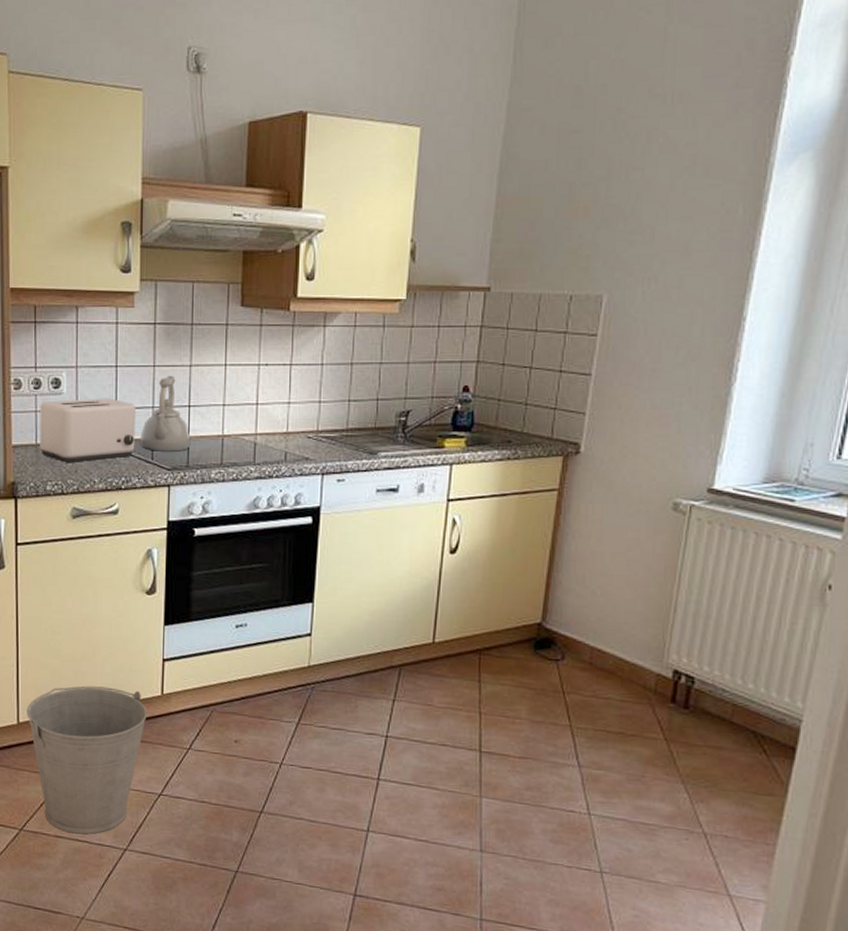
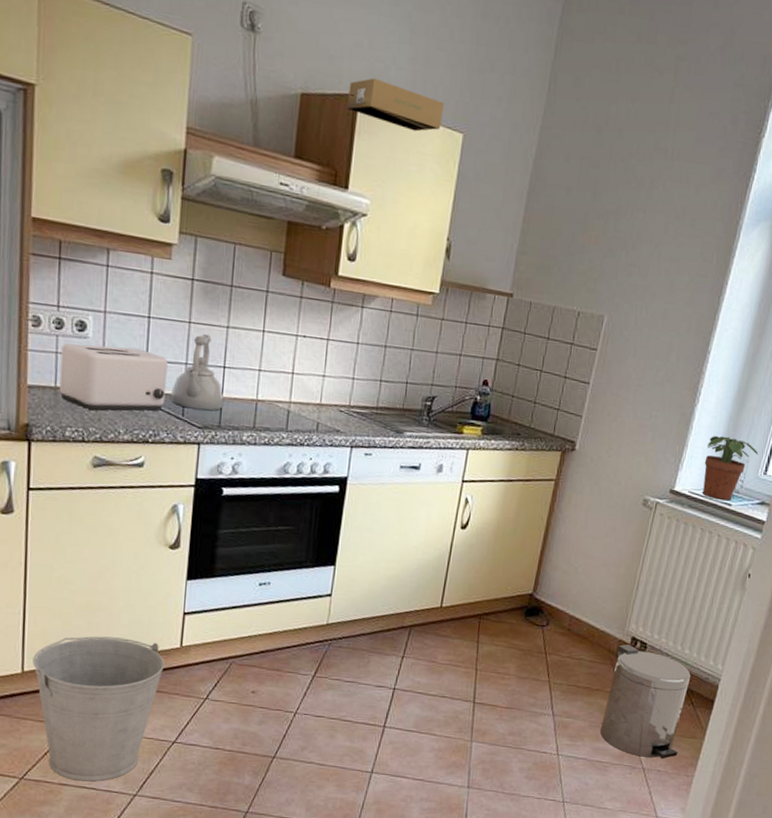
box: none [296,90,398,135] -> present [347,78,445,132]
trash can: none [641,679,760,822] -> present [600,644,691,759]
potted plant: none [751,417,827,496] -> present [702,435,759,501]

